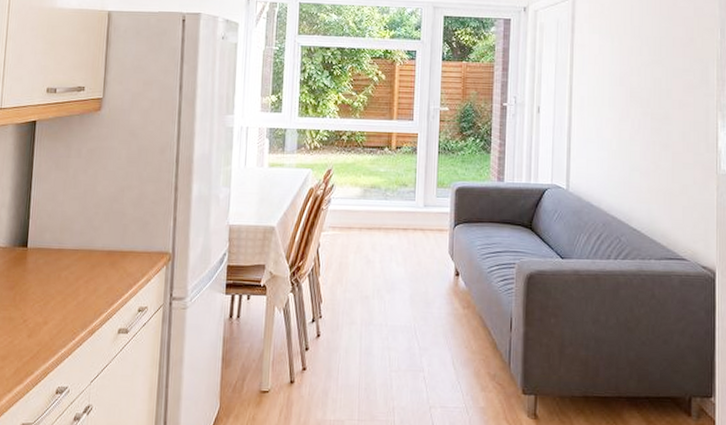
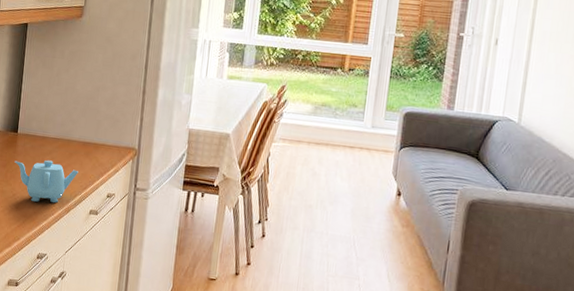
teapot: none [24,275,103,326] -> present [14,160,78,203]

